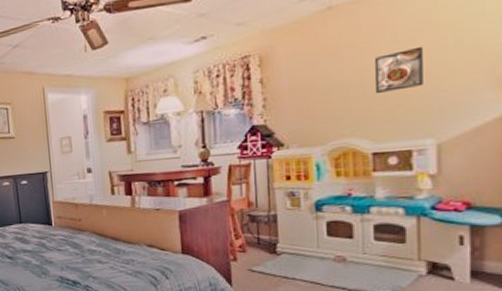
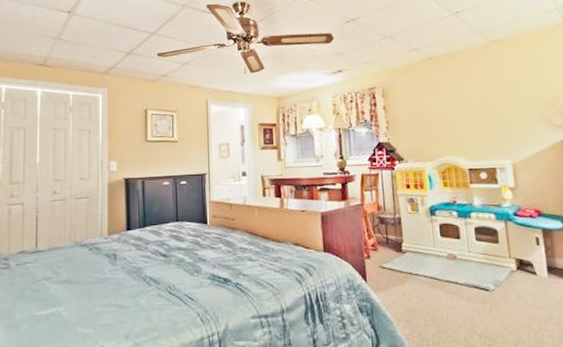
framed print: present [374,46,425,93] -> none [464,91,498,123]

